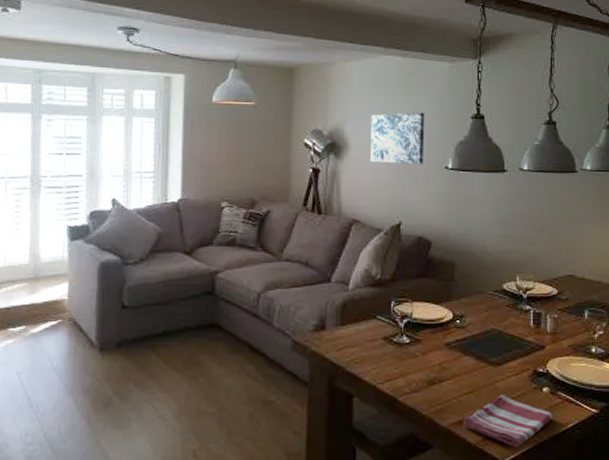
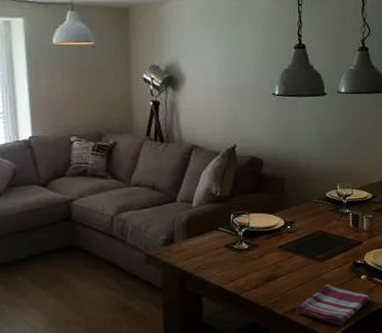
wall art: present [371,112,425,164] -> none [203,44,253,93]

